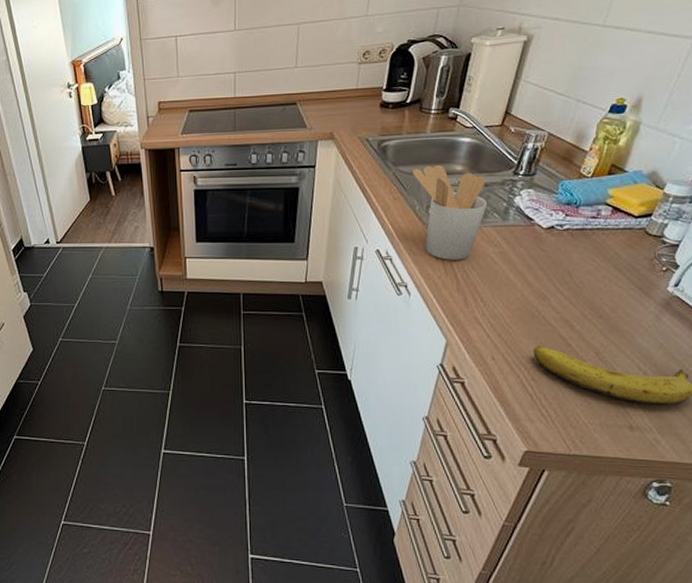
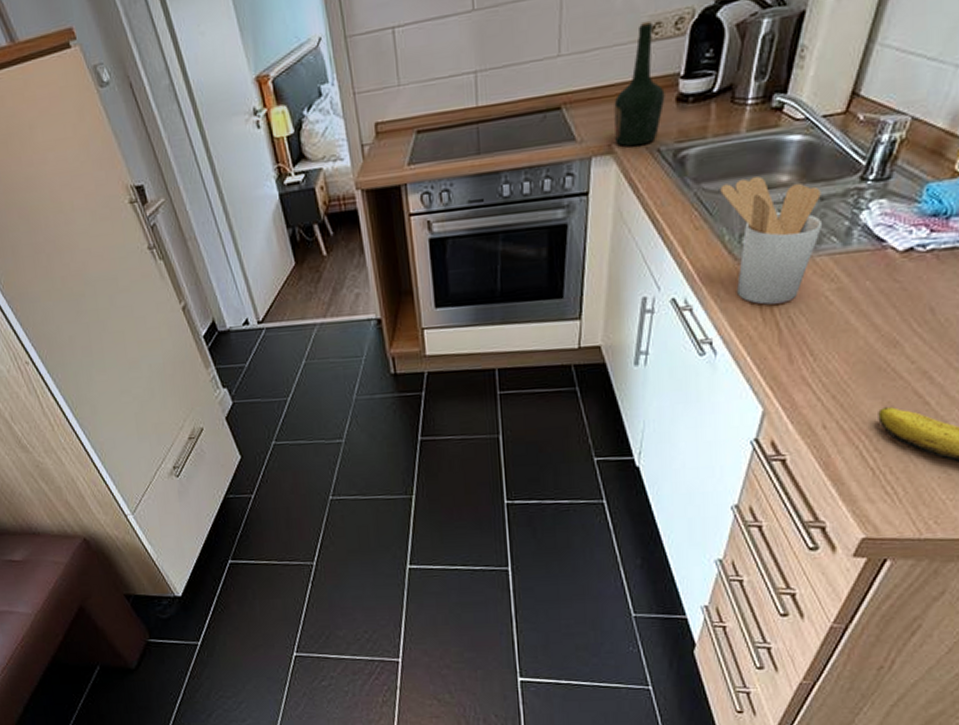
bottle: none [335,49,372,136] -> present [614,20,665,147]

